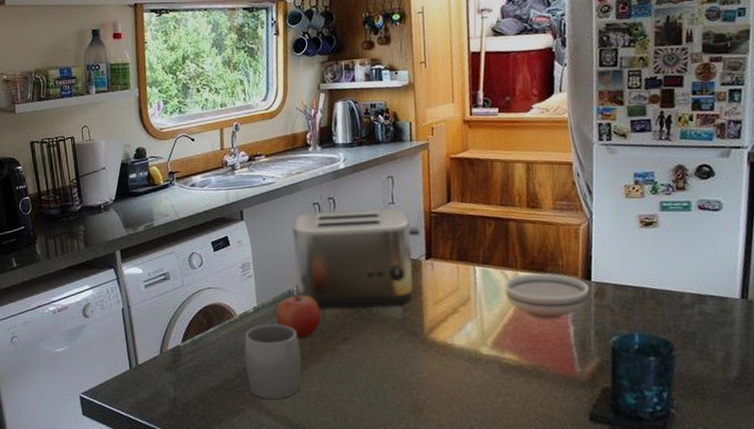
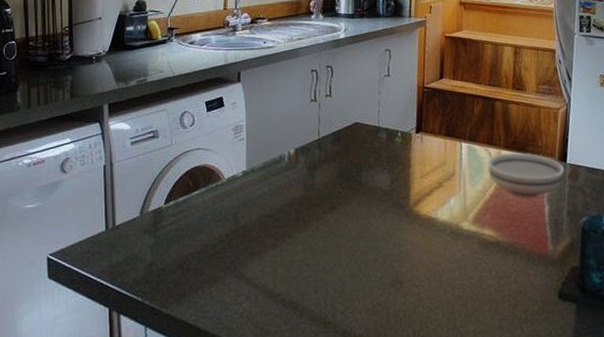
mug: present [243,324,302,400] -> none [228,189,287,268]
fruit: present [275,295,322,339] -> none [264,161,310,206]
toaster: present [292,208,420,309] -> none [286,78,413,178]

